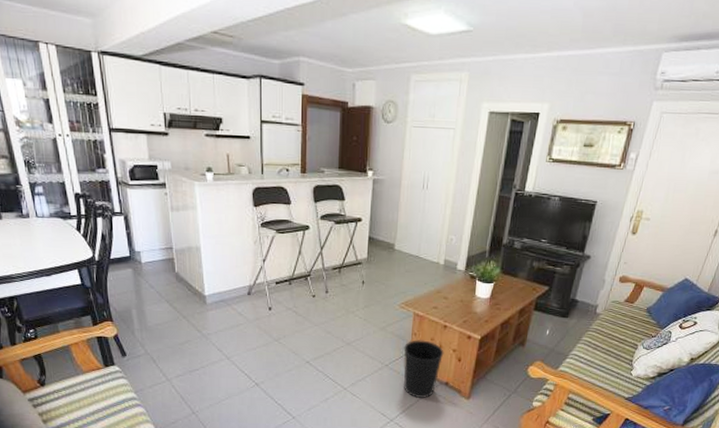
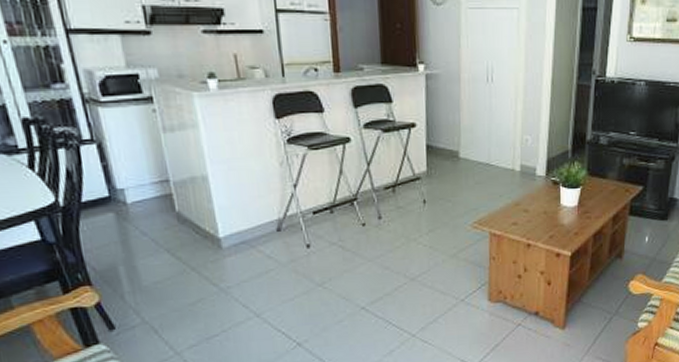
wastebasket: present [403,340,444,399] -> none [481,264,530,336]

